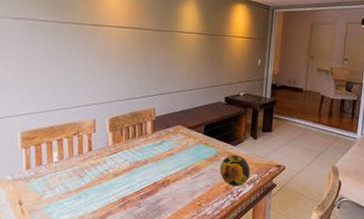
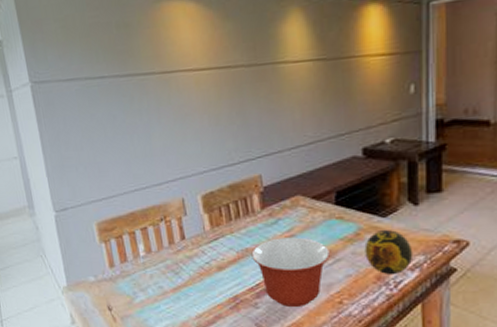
mixing bowl: none [141,155,196,207] -> present [251,237,330,307]

